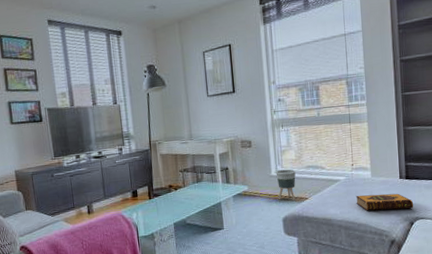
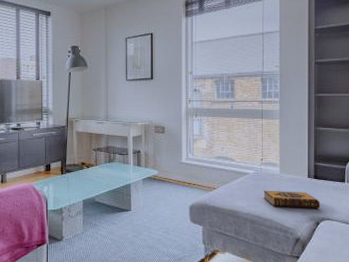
planter: present [276,169,296,201] -> none [186,158,205,189]

